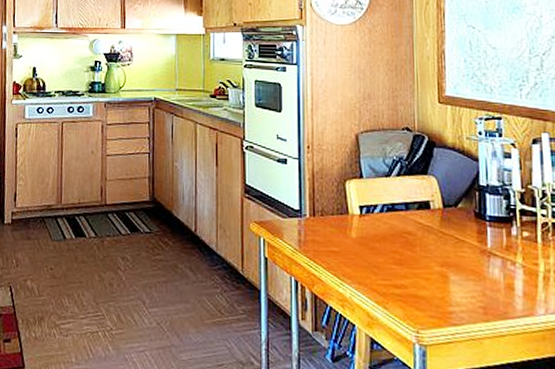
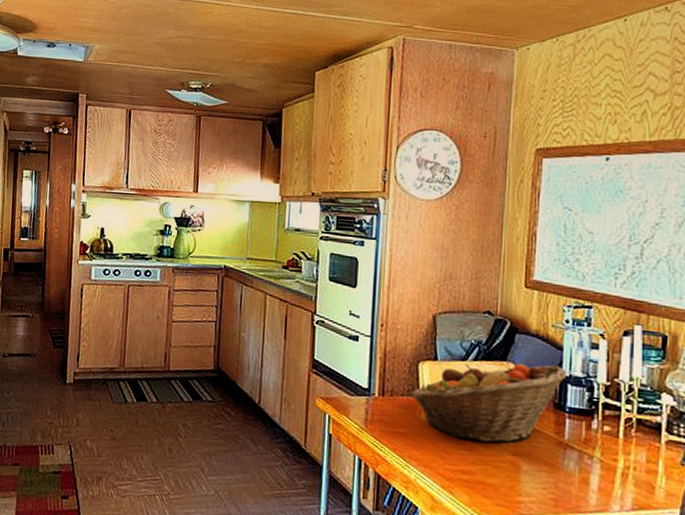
fruit basket: none [341,176,484,256] -> present [411,363,566,443]

